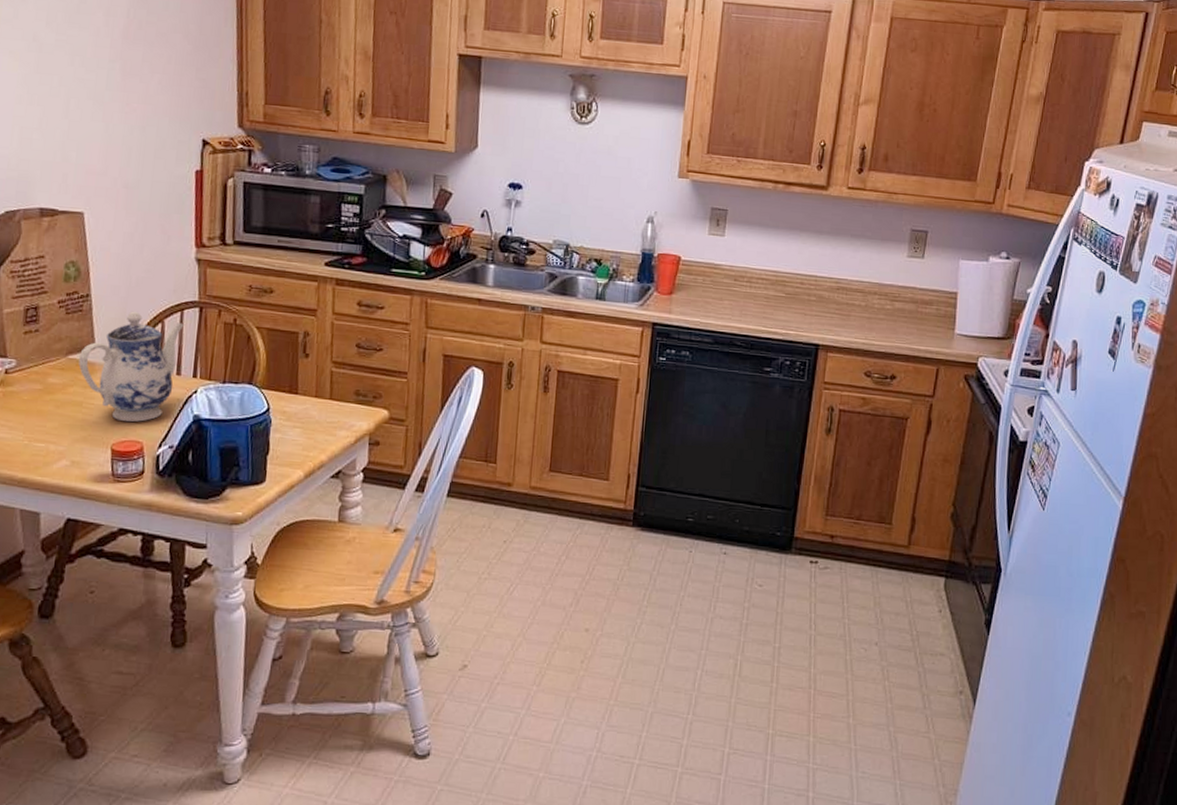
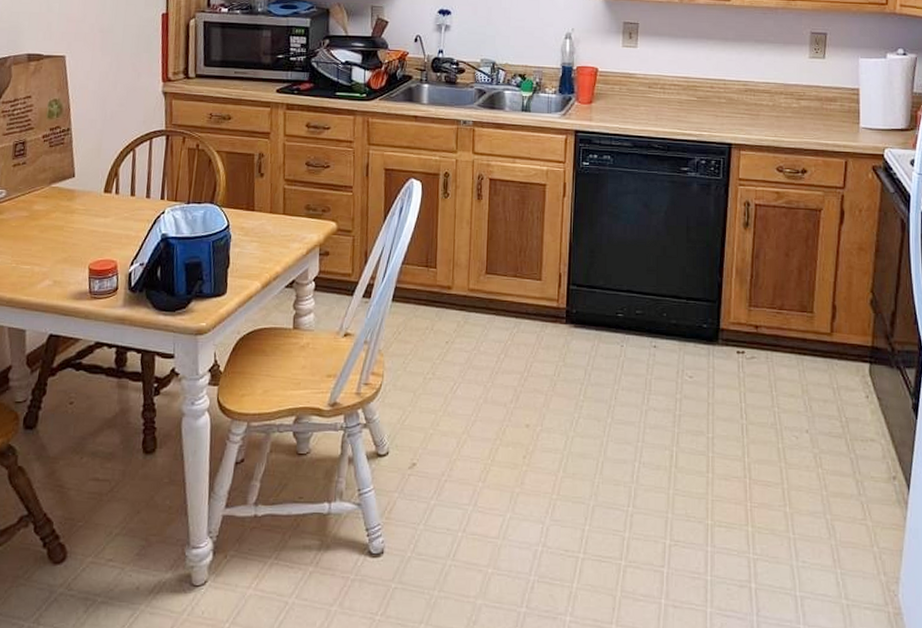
teapot: present [79,311,185,422] -> none [60,141,154,242]

